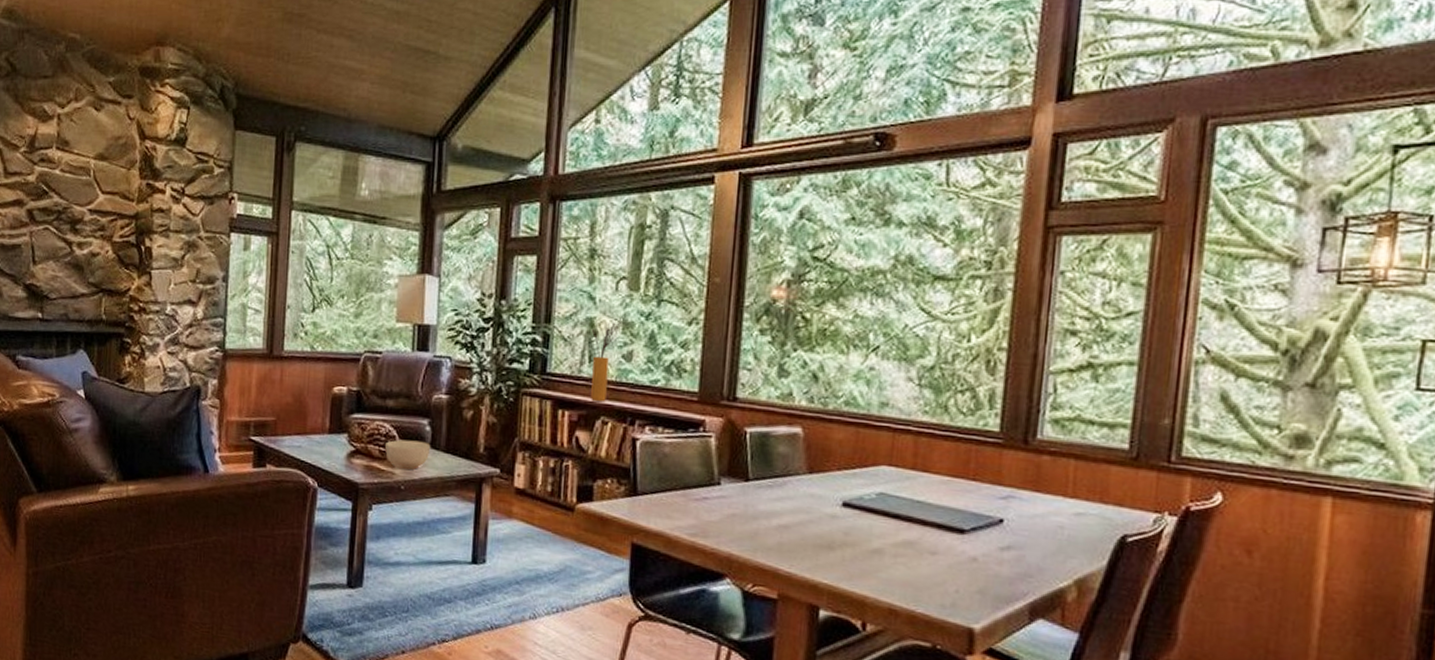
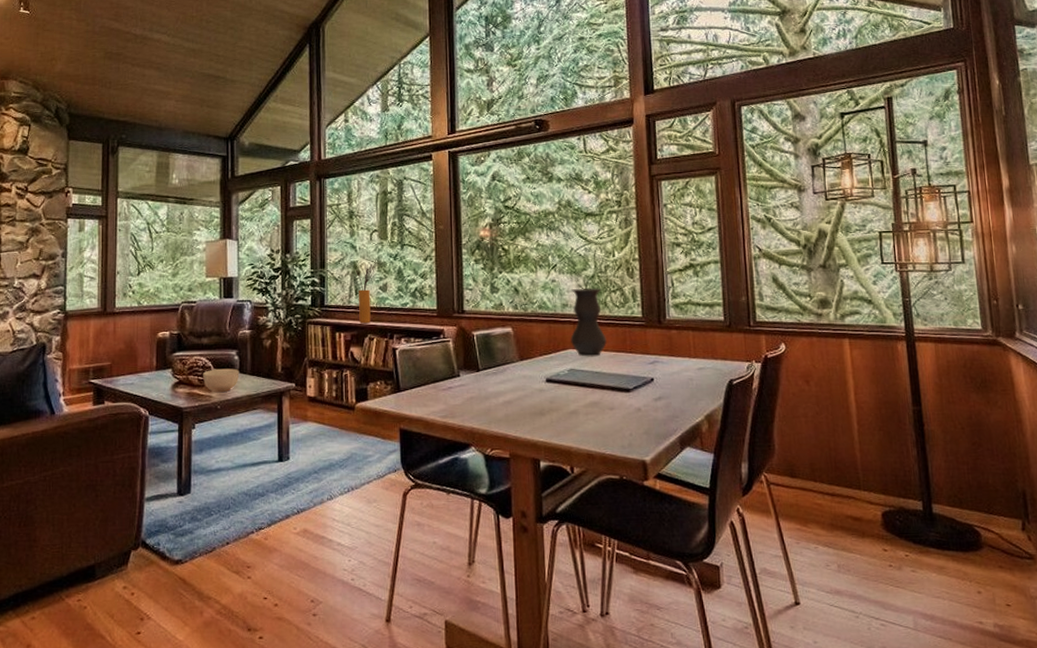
vase: none [886,383,943,481] -> present [570,287,607,357]

